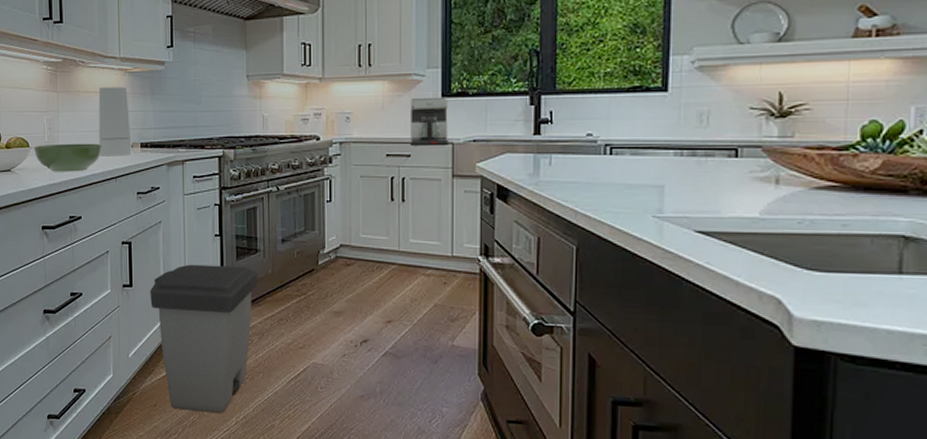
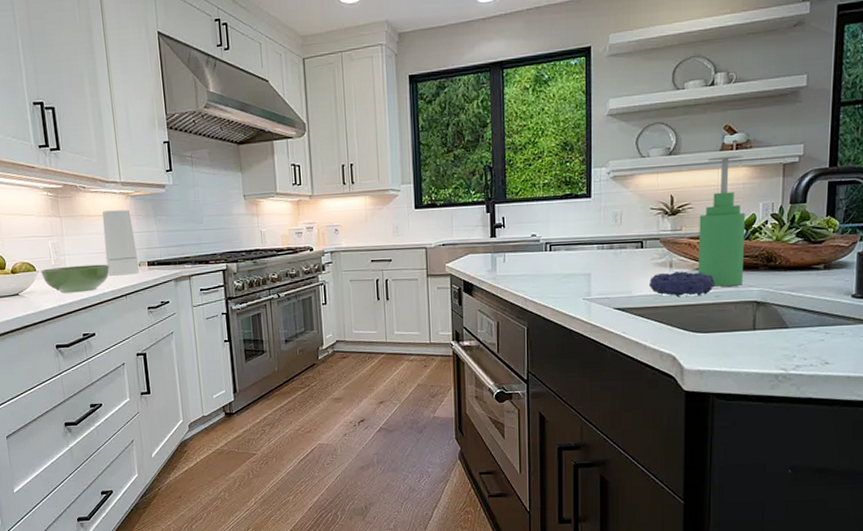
trash can: present [150,264,258,414] -> none [167,366,266,498]
coffee maker: present [411,97,449,147] -> none [389,208,423,252]
sponge: none [744,190,842,222] -> present [648,271,715,296]
soap dispenser: none [817,44,890,213] -> present [698,155,746,287]

